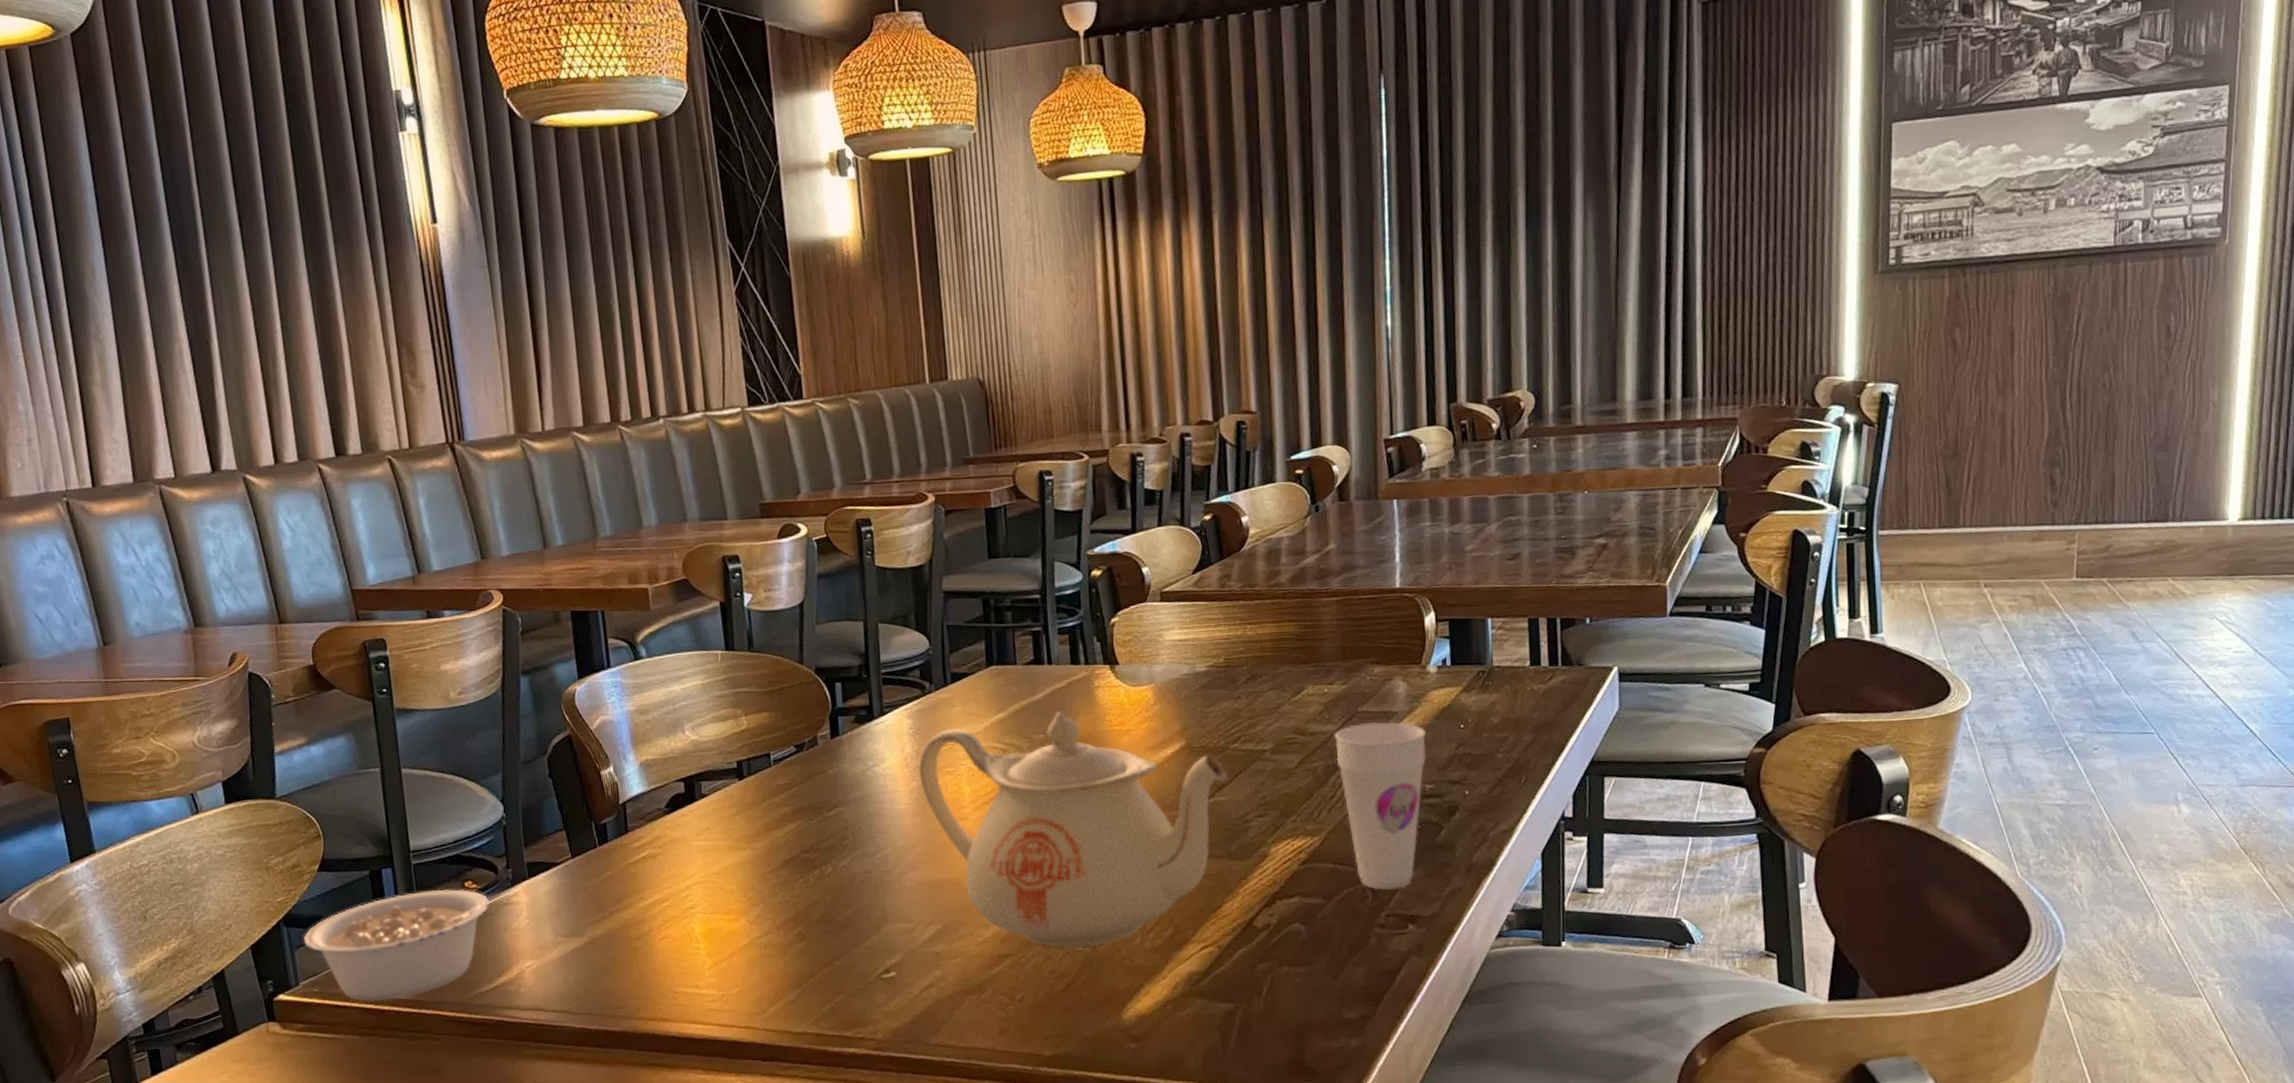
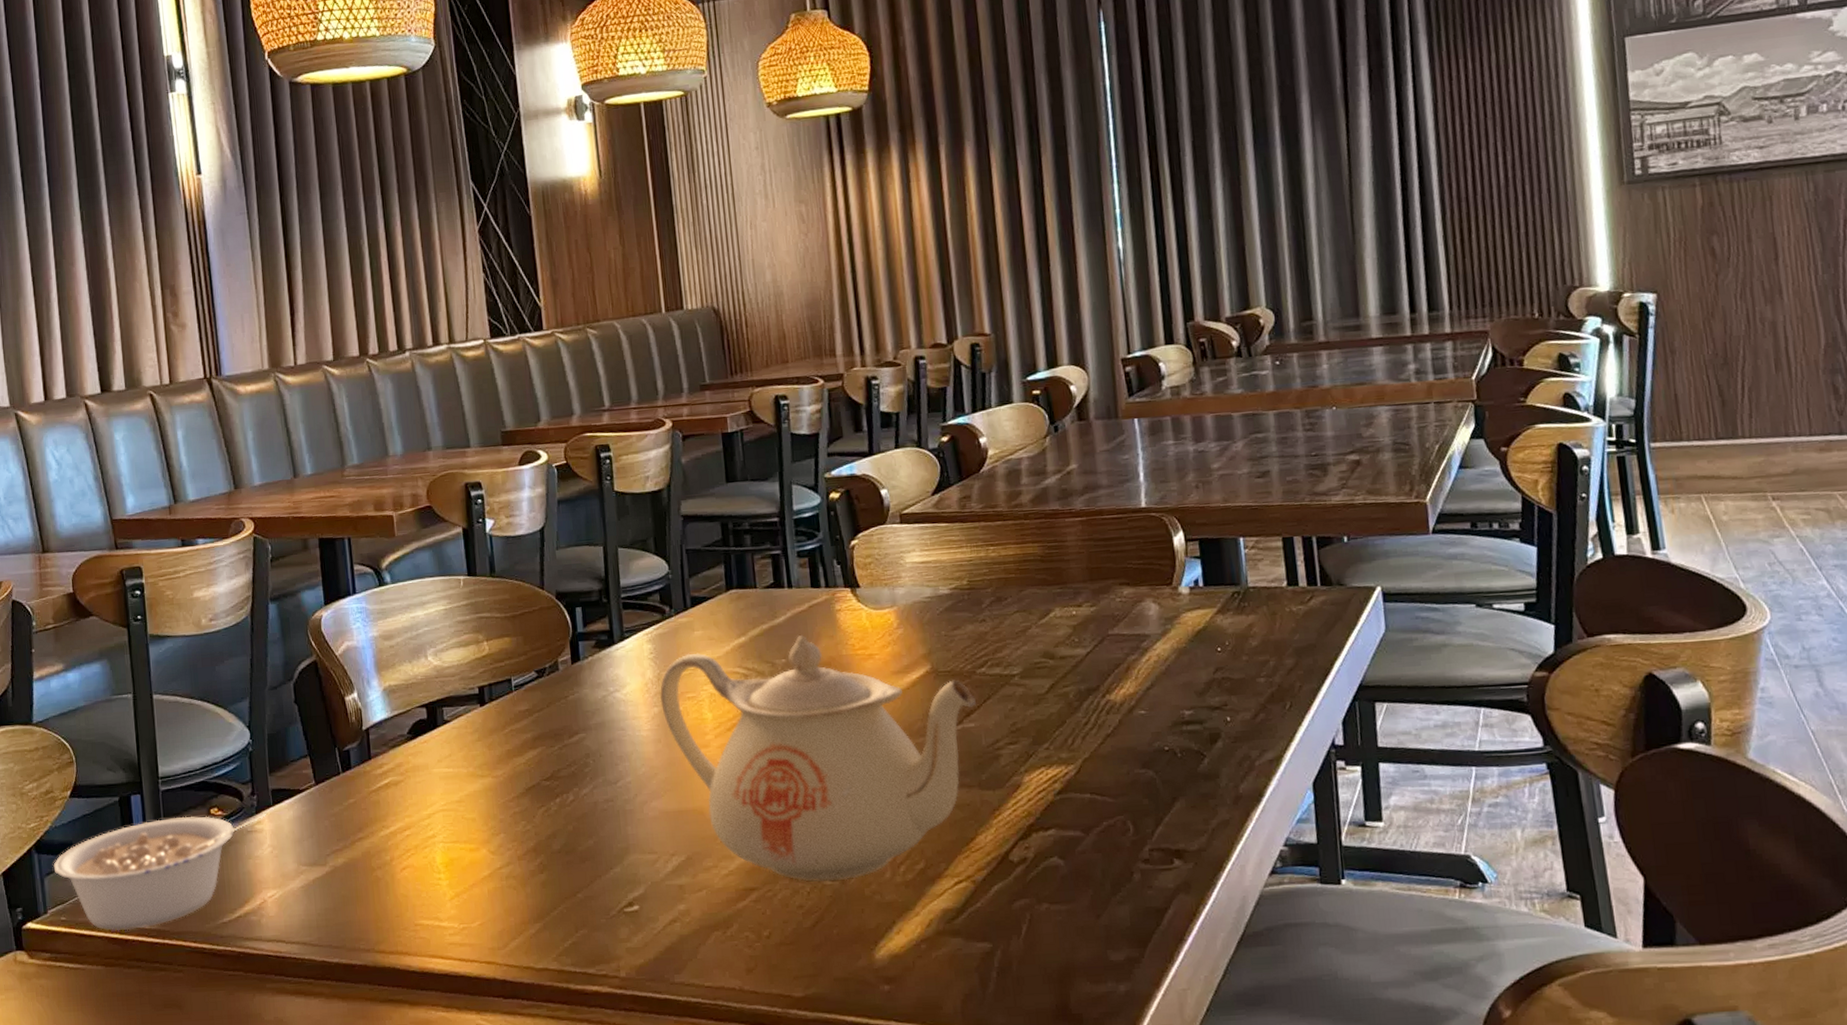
cup: present [1334,722,1427,890] -> none [1084,645,1183,822]

